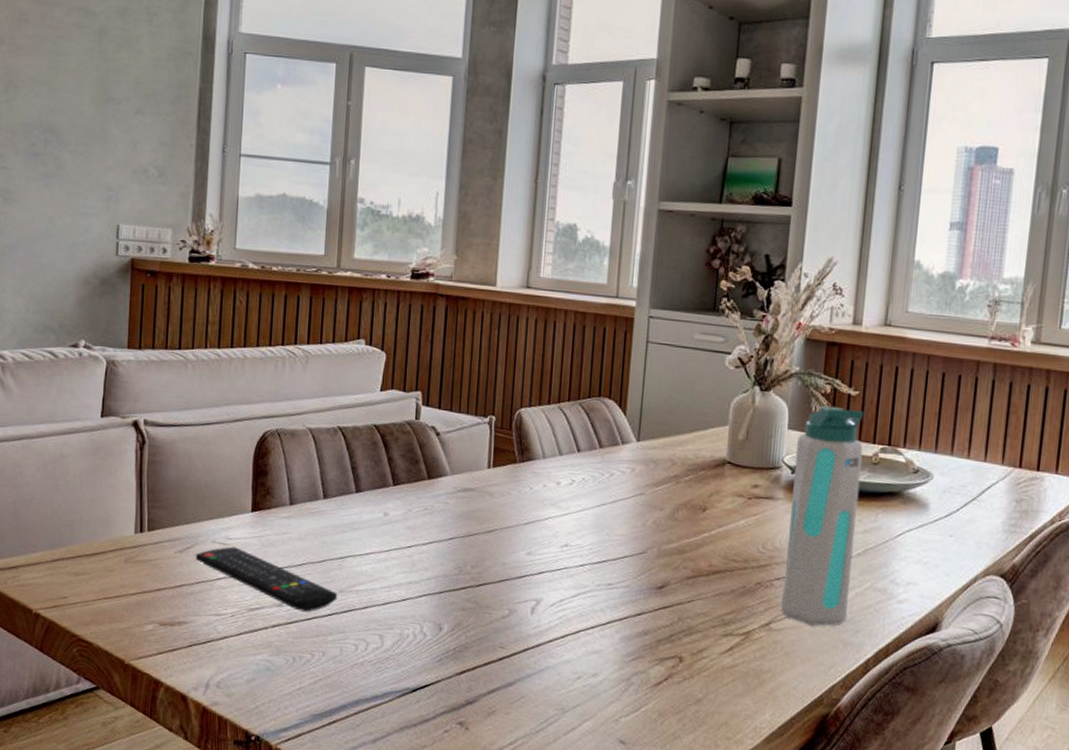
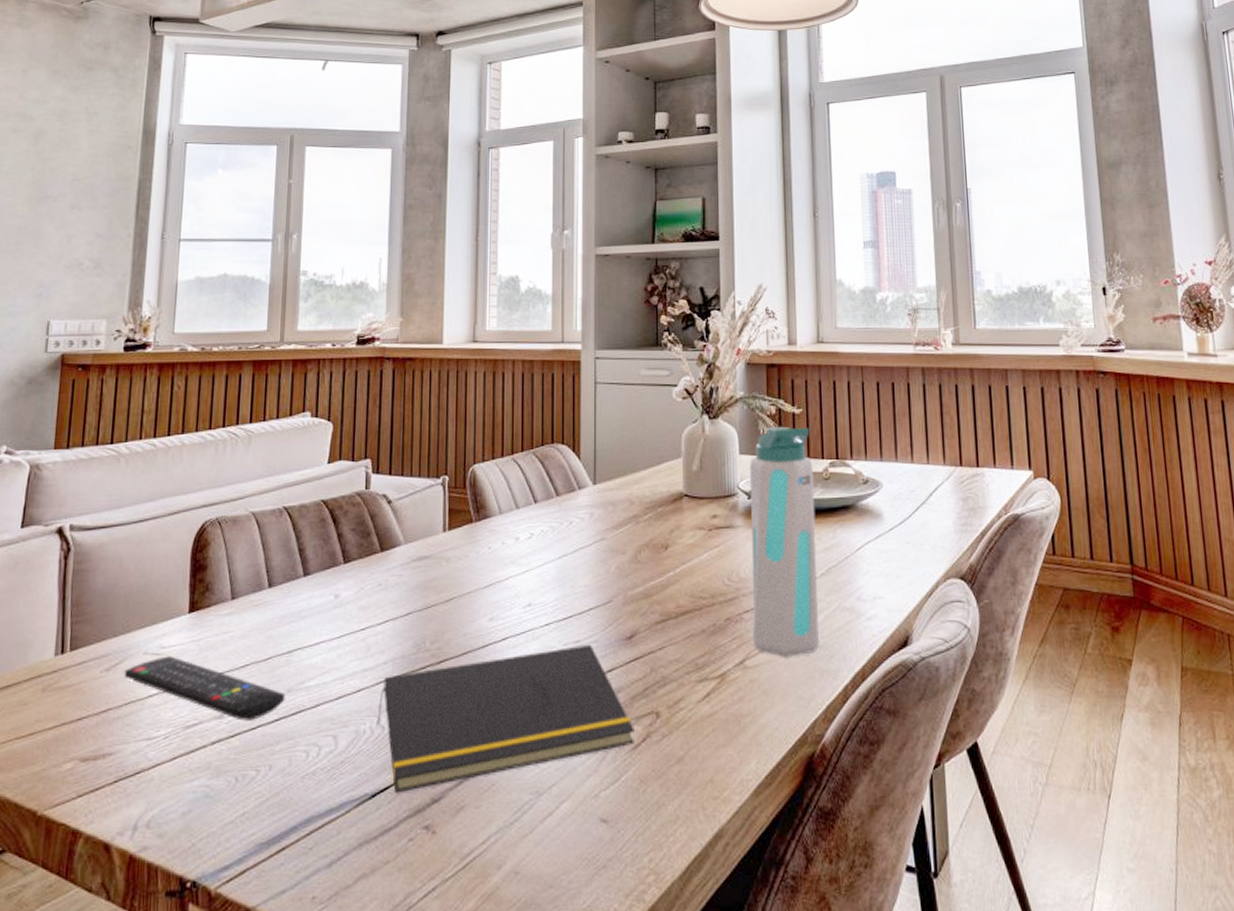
notepad: none [418,588,658,692] -> present [375,644,635,794]

